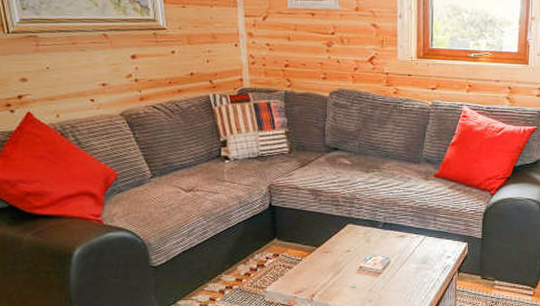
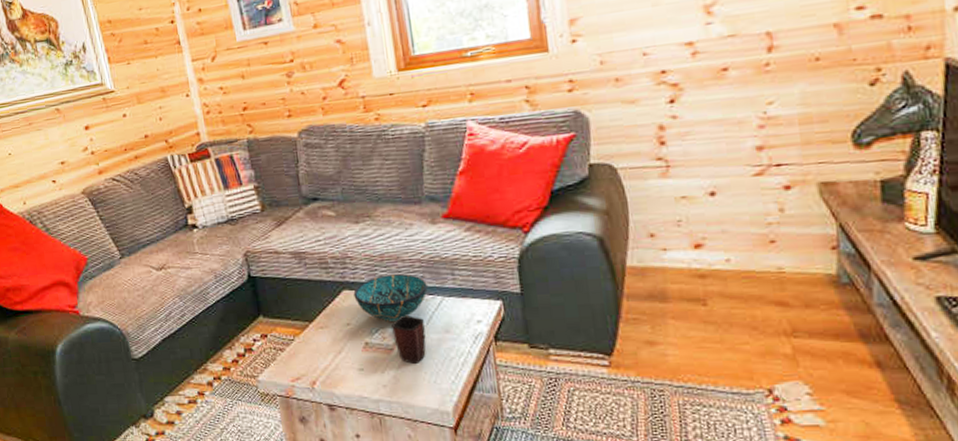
decorative bowl: none [356,215,414,253] -> present [353,274,428,323]
mug: none [382,248,408,285] -> present [391,316,426,364]

